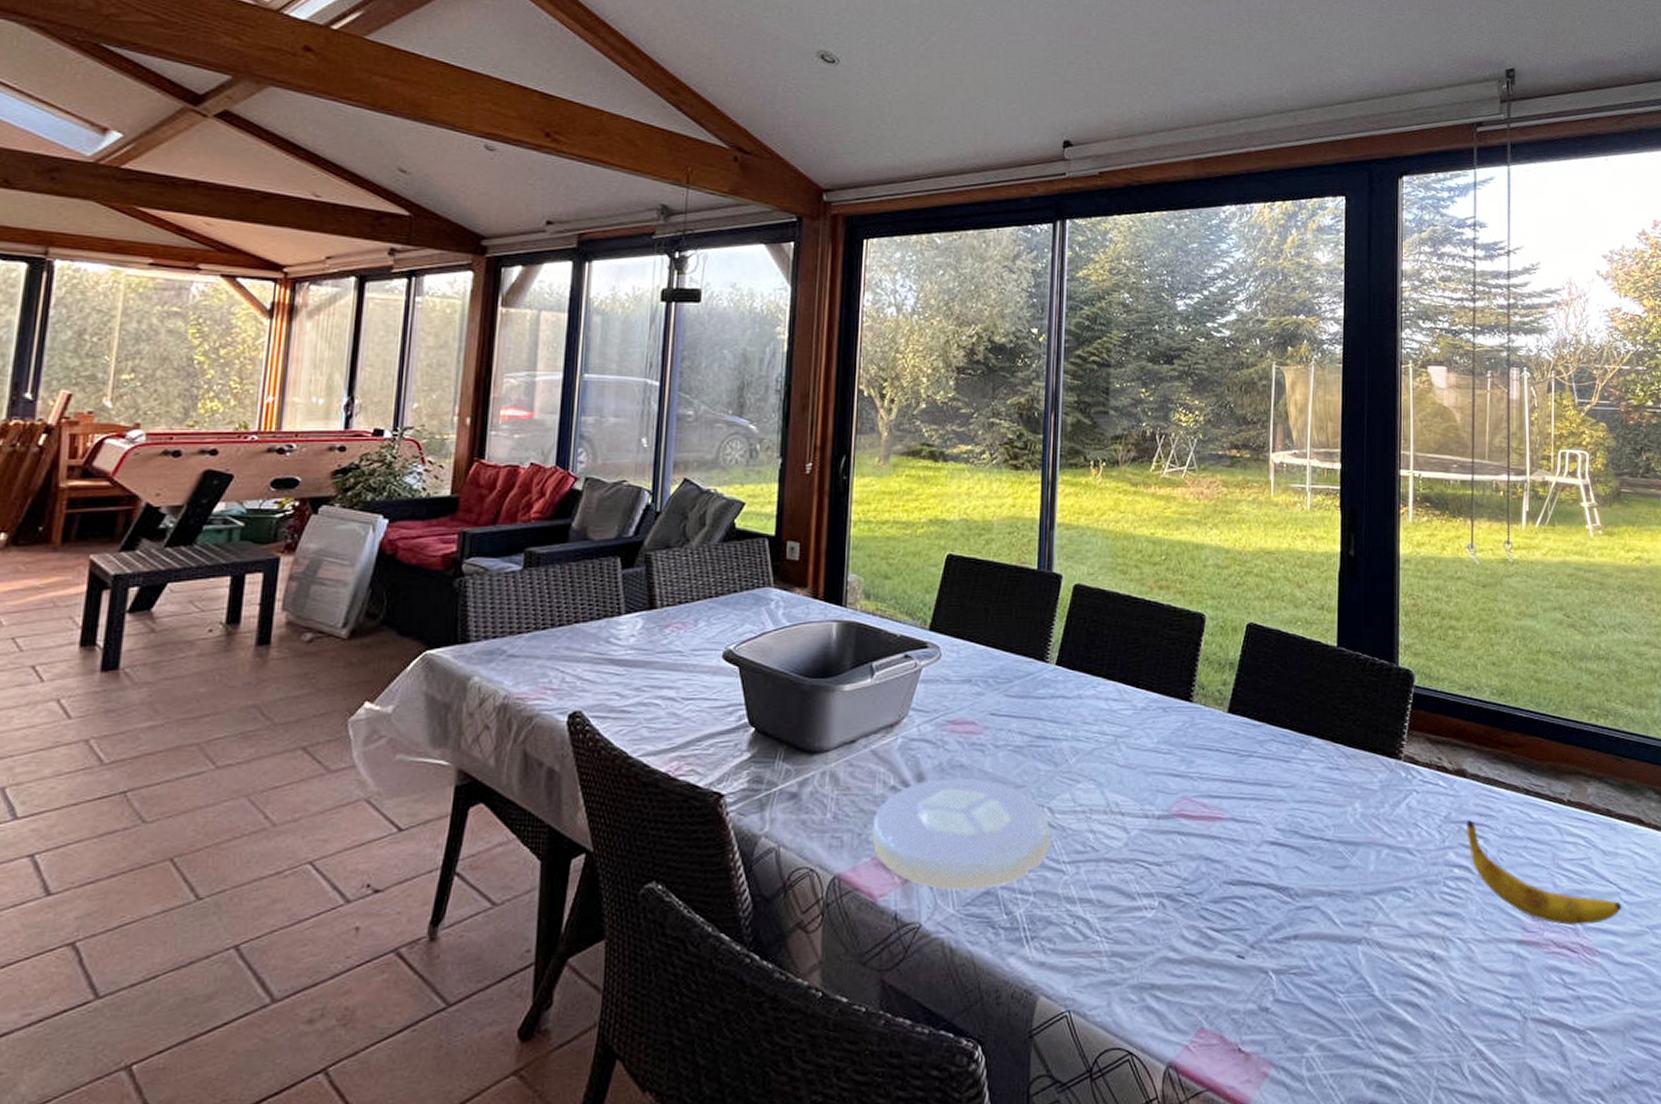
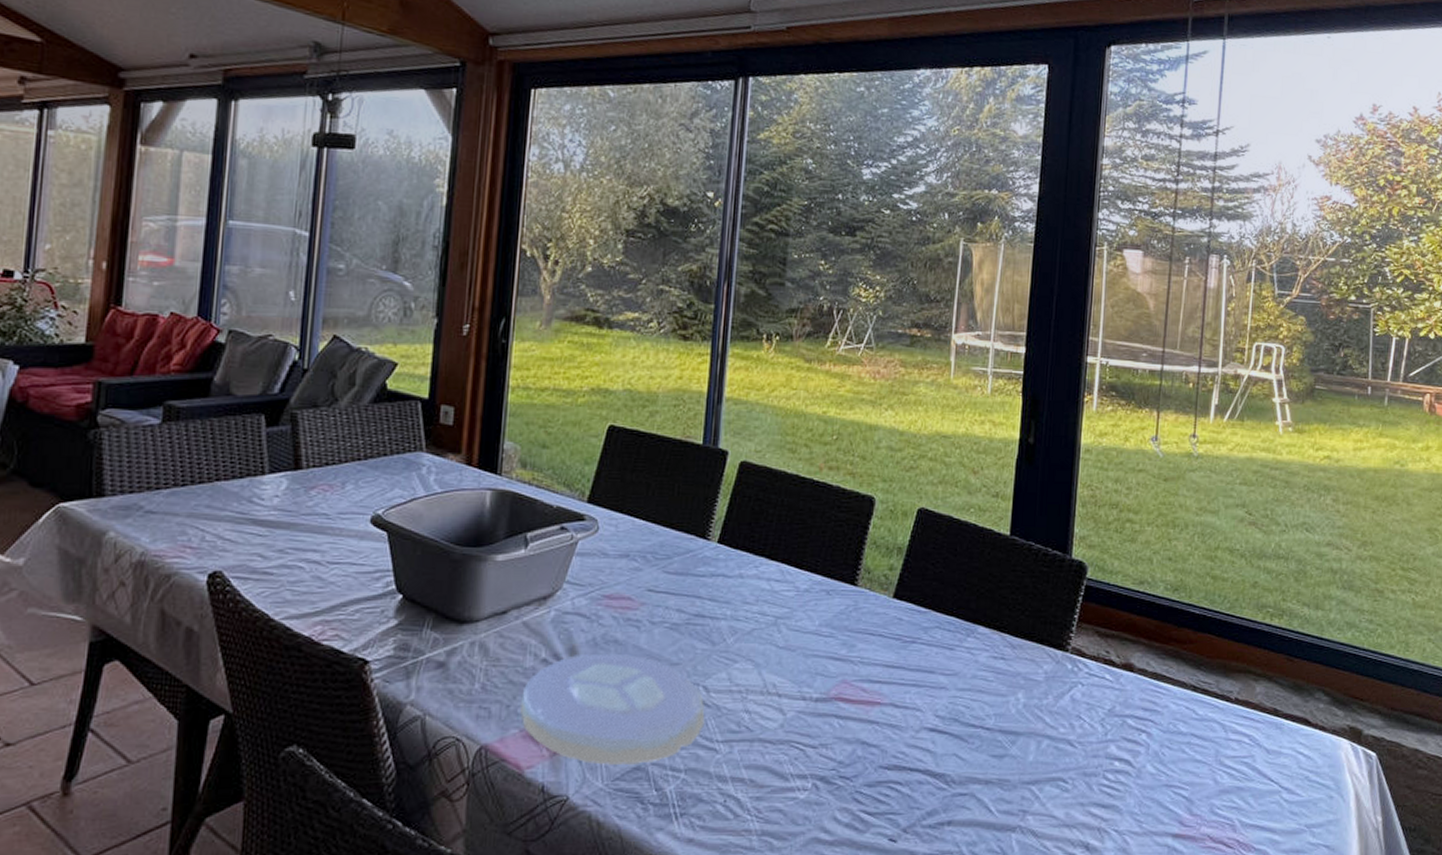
banana: present [1467,820,1622,926] -> none [1130,714,1282,822]

